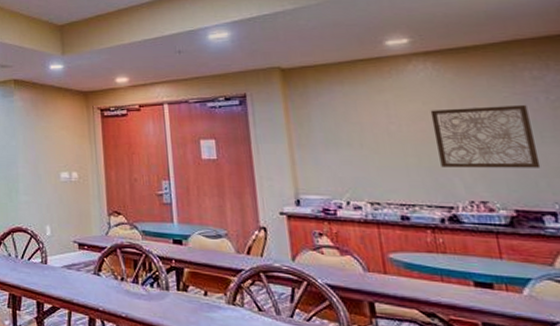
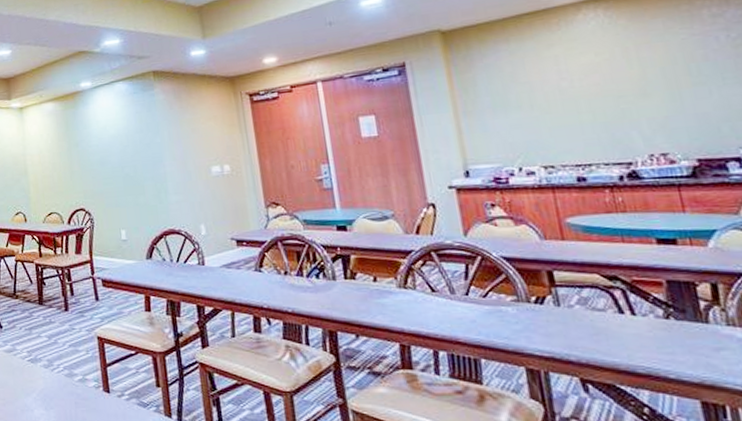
wall art: present [430,104,541,168] -> none [603,45,723,122]

